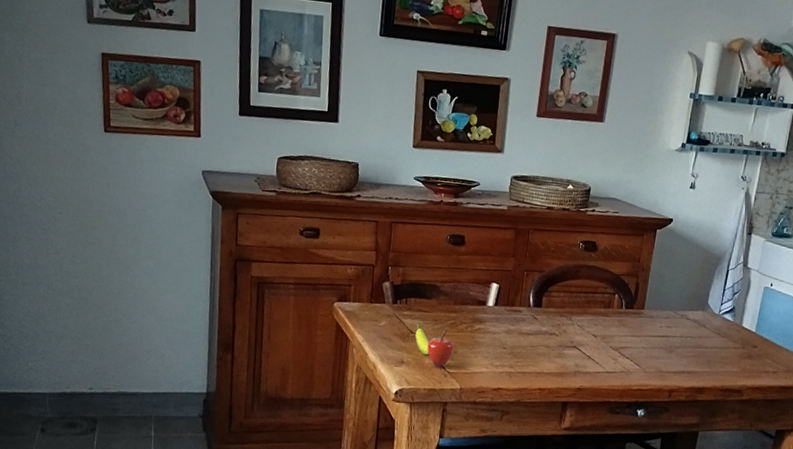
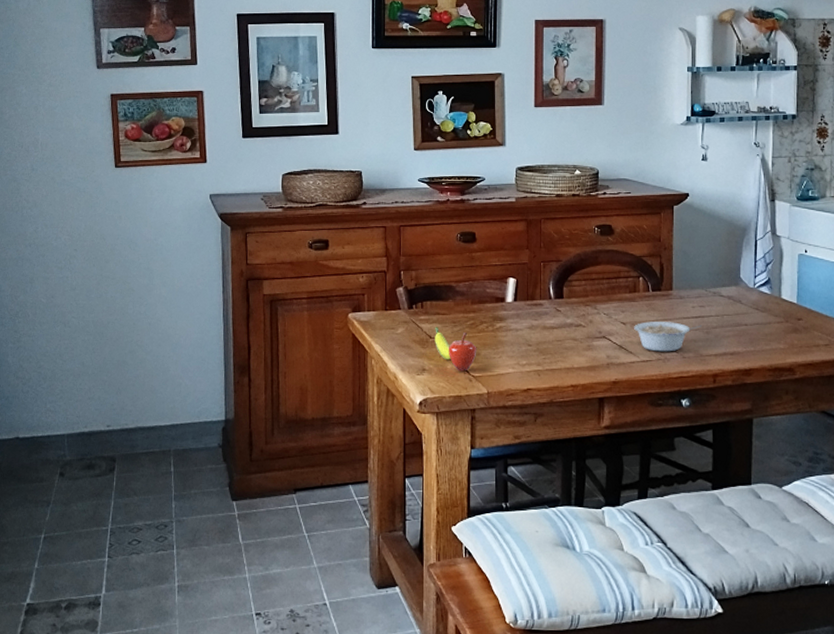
legume: none [604,336,666,366] -> present [634,321,701,352]

